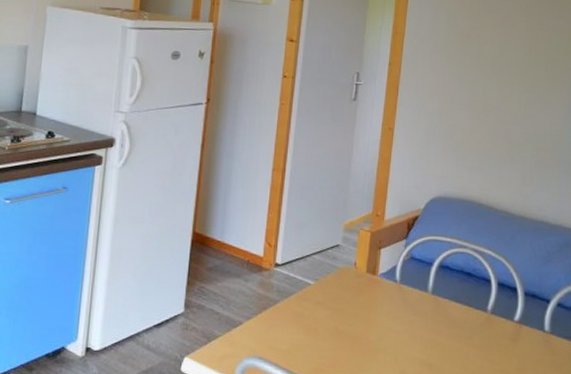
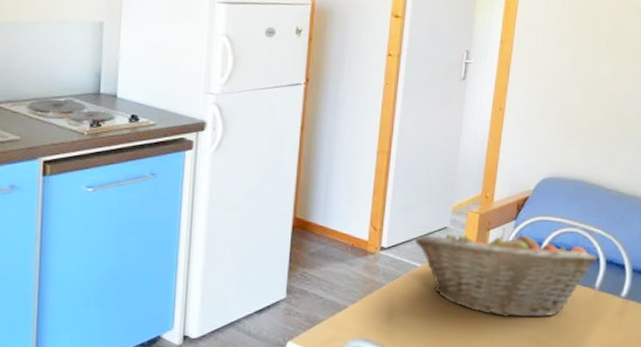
fruit basket: none [307,246,489,340] -> present [414,227,598,318]

